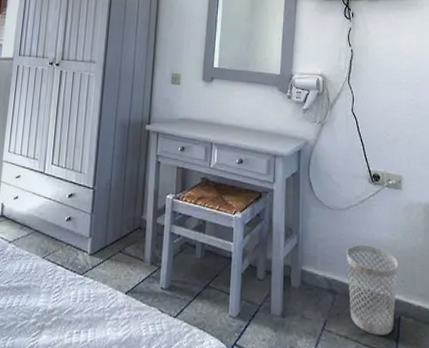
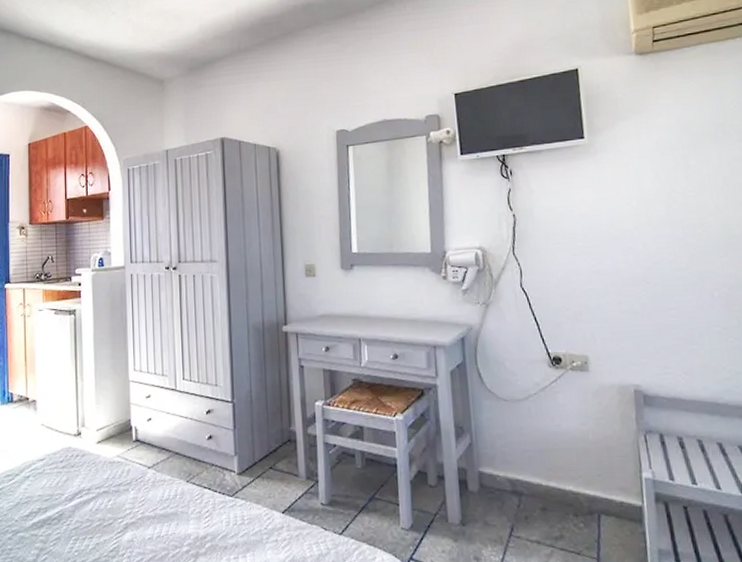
wastebasket: present [347,244,399,335] -> none [530,437,594,537]

